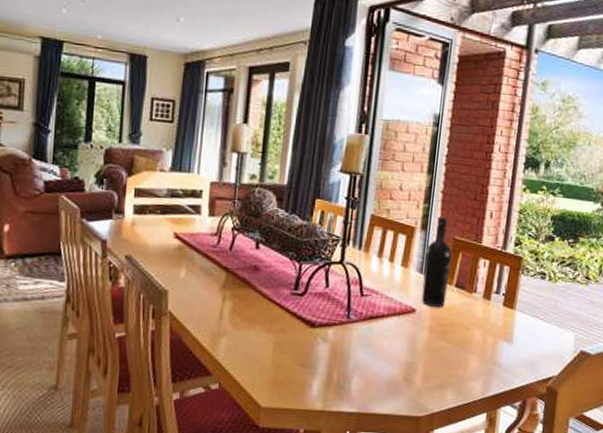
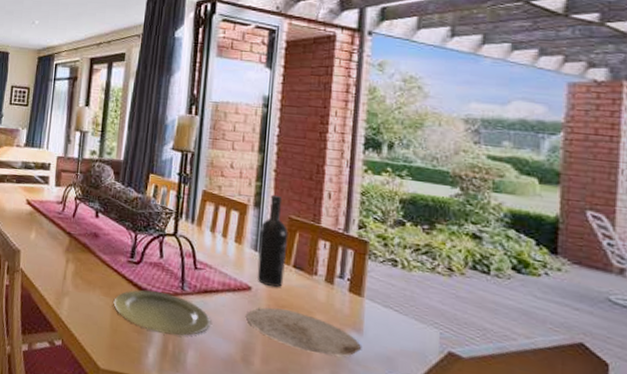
plate: none [275,322,375,364] -> present [113,289,210,336]
plate: none [410,327,511,366] -> present [246,307,361,357]

